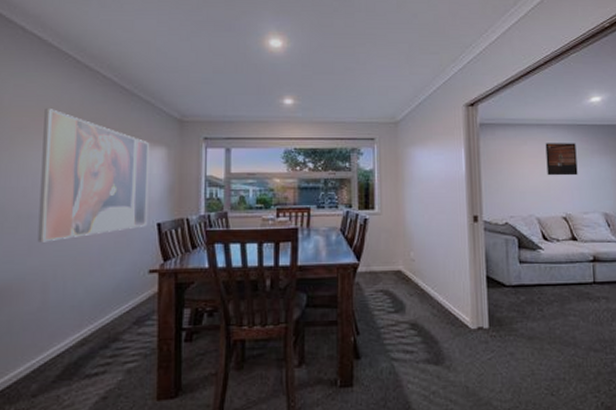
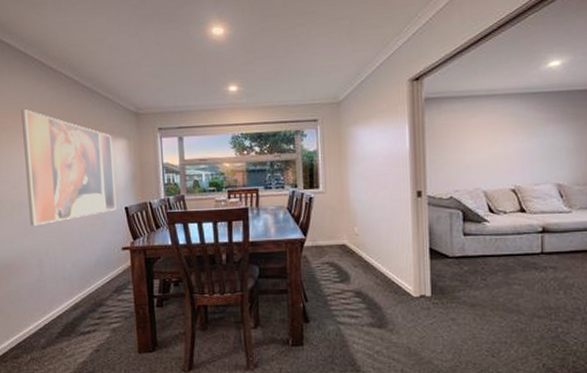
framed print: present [545,143,578,176] -> none [495,112,530,148]

